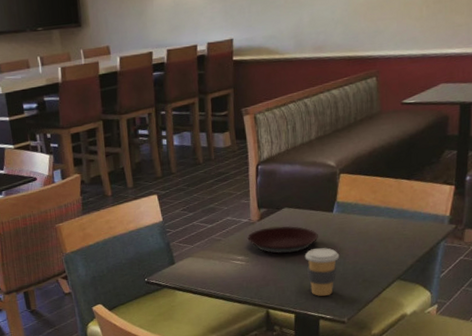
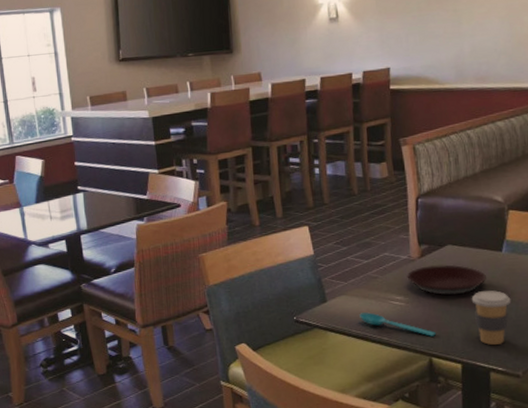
spoon: none [204,272,273,291] -> present [359,312,437,336]

